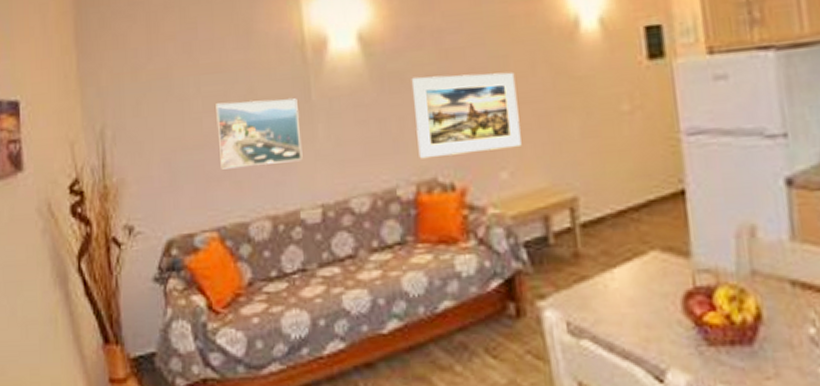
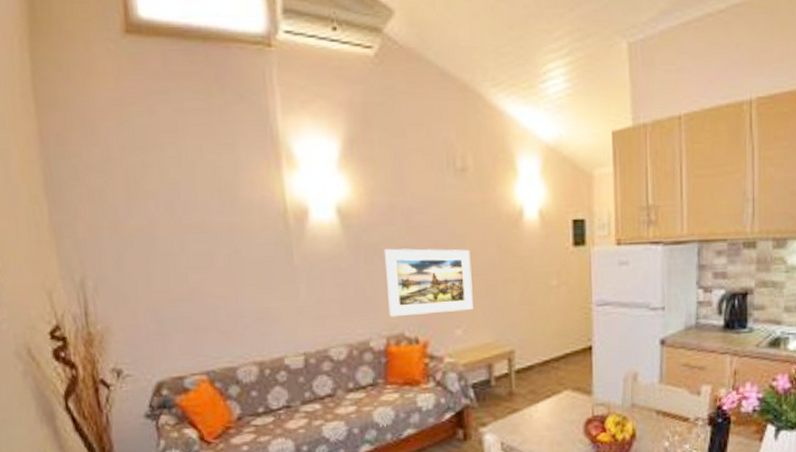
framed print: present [216,98,303,170] -> none [201,260,286,321]

